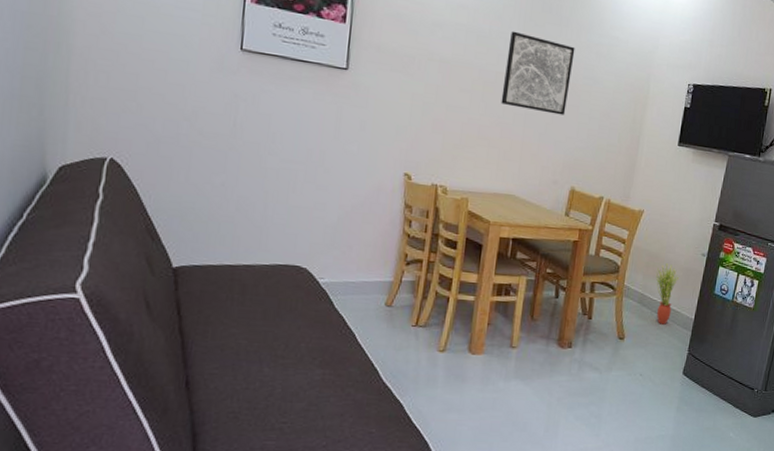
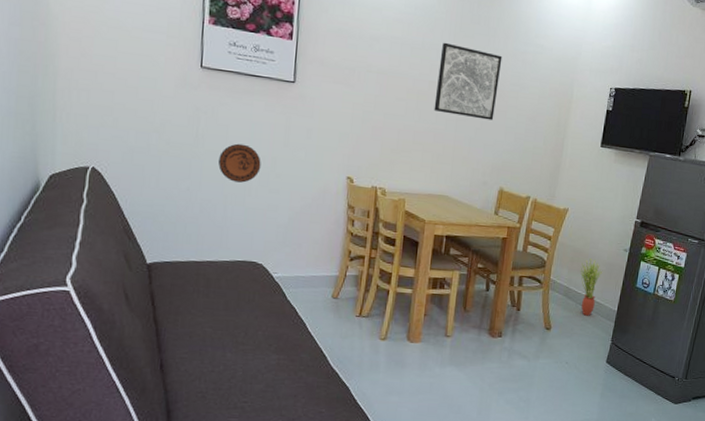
decorative plate: none [259,134,308,178] -> present [218,143,261,183]

